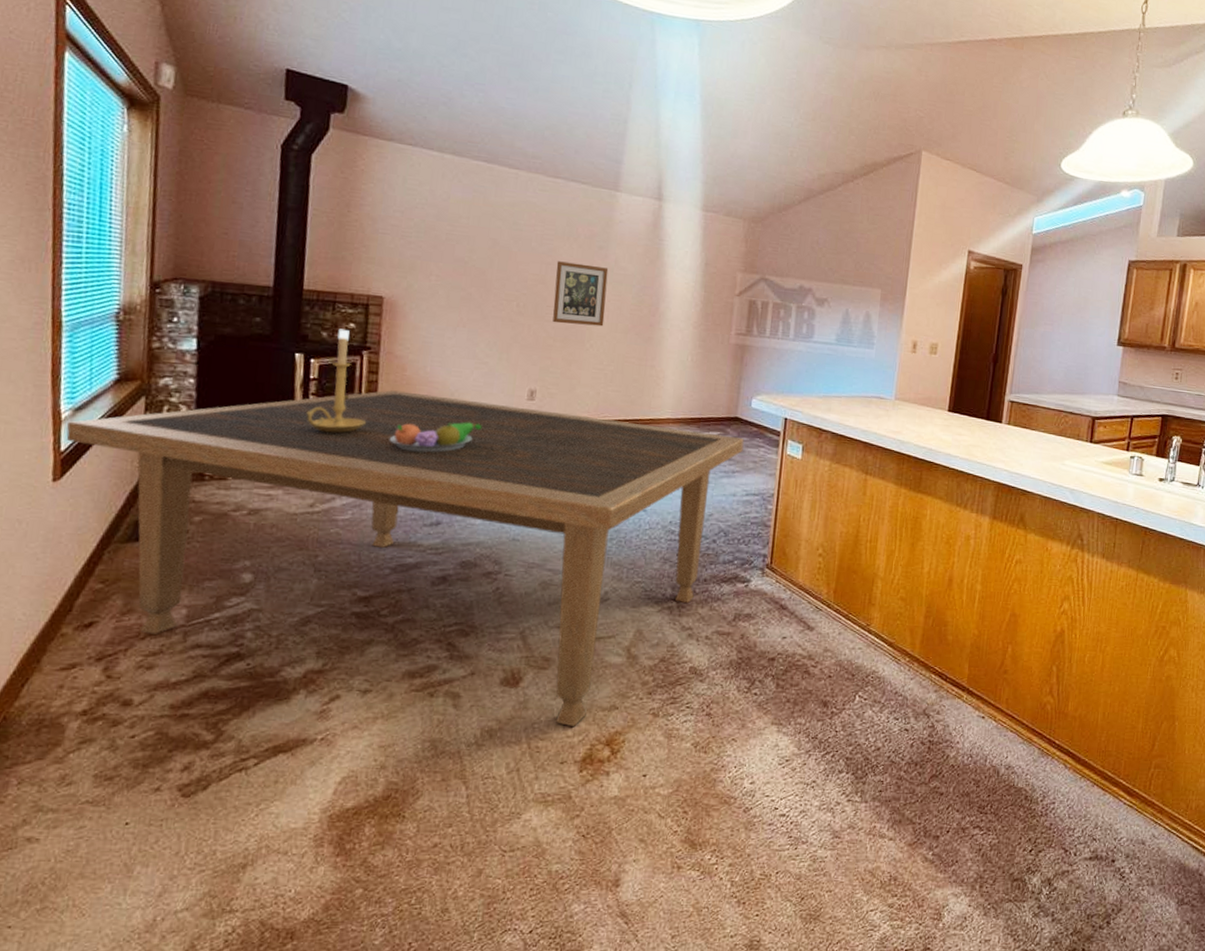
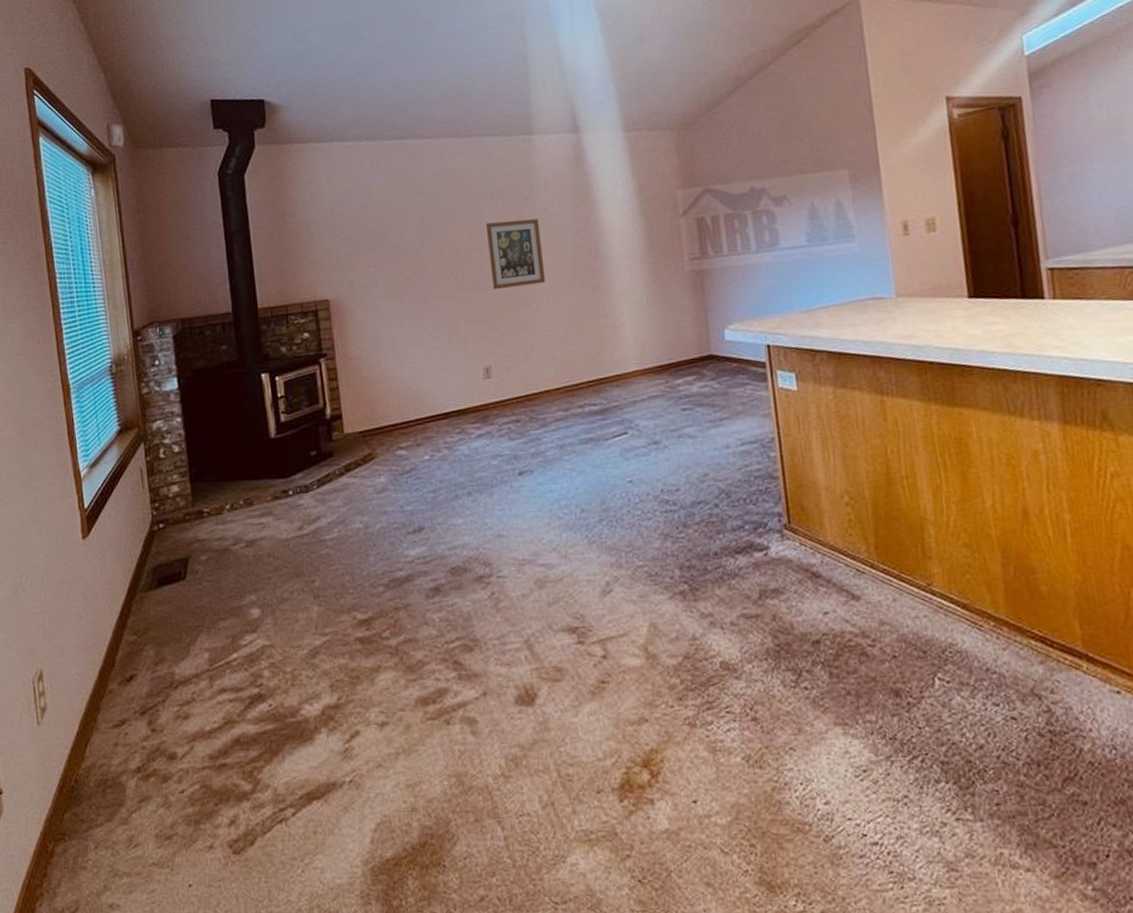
dining table: present [66,390,744,728] -> none [87,378,727,748]
candle holder: present [306,329,366,434] -> none [280,340,335,450]
fruit bowl: present [389,422,482,453] -> none [359,414,445,456]

